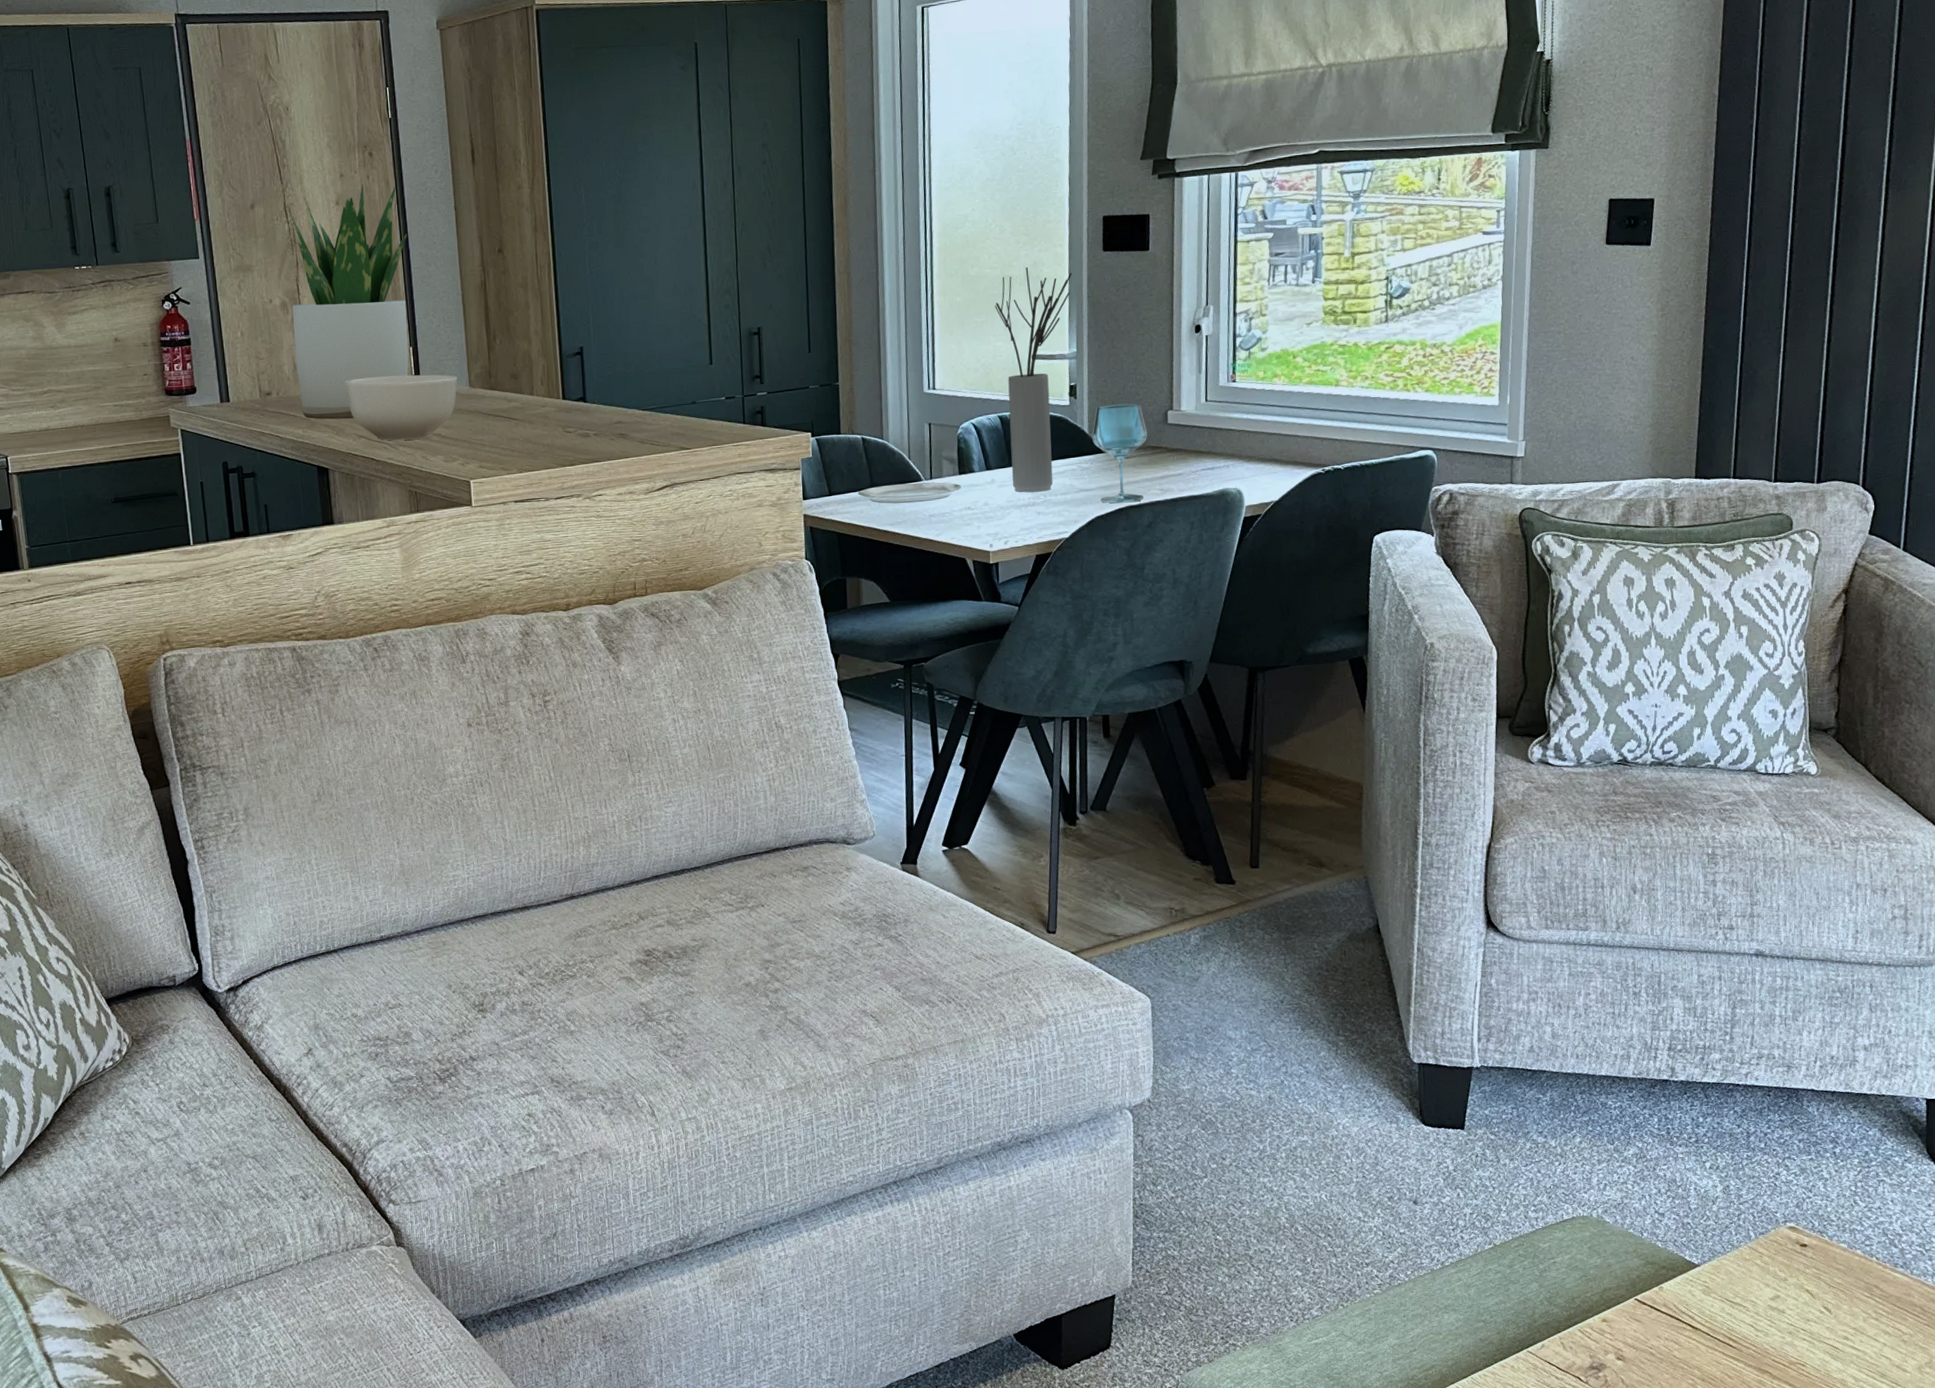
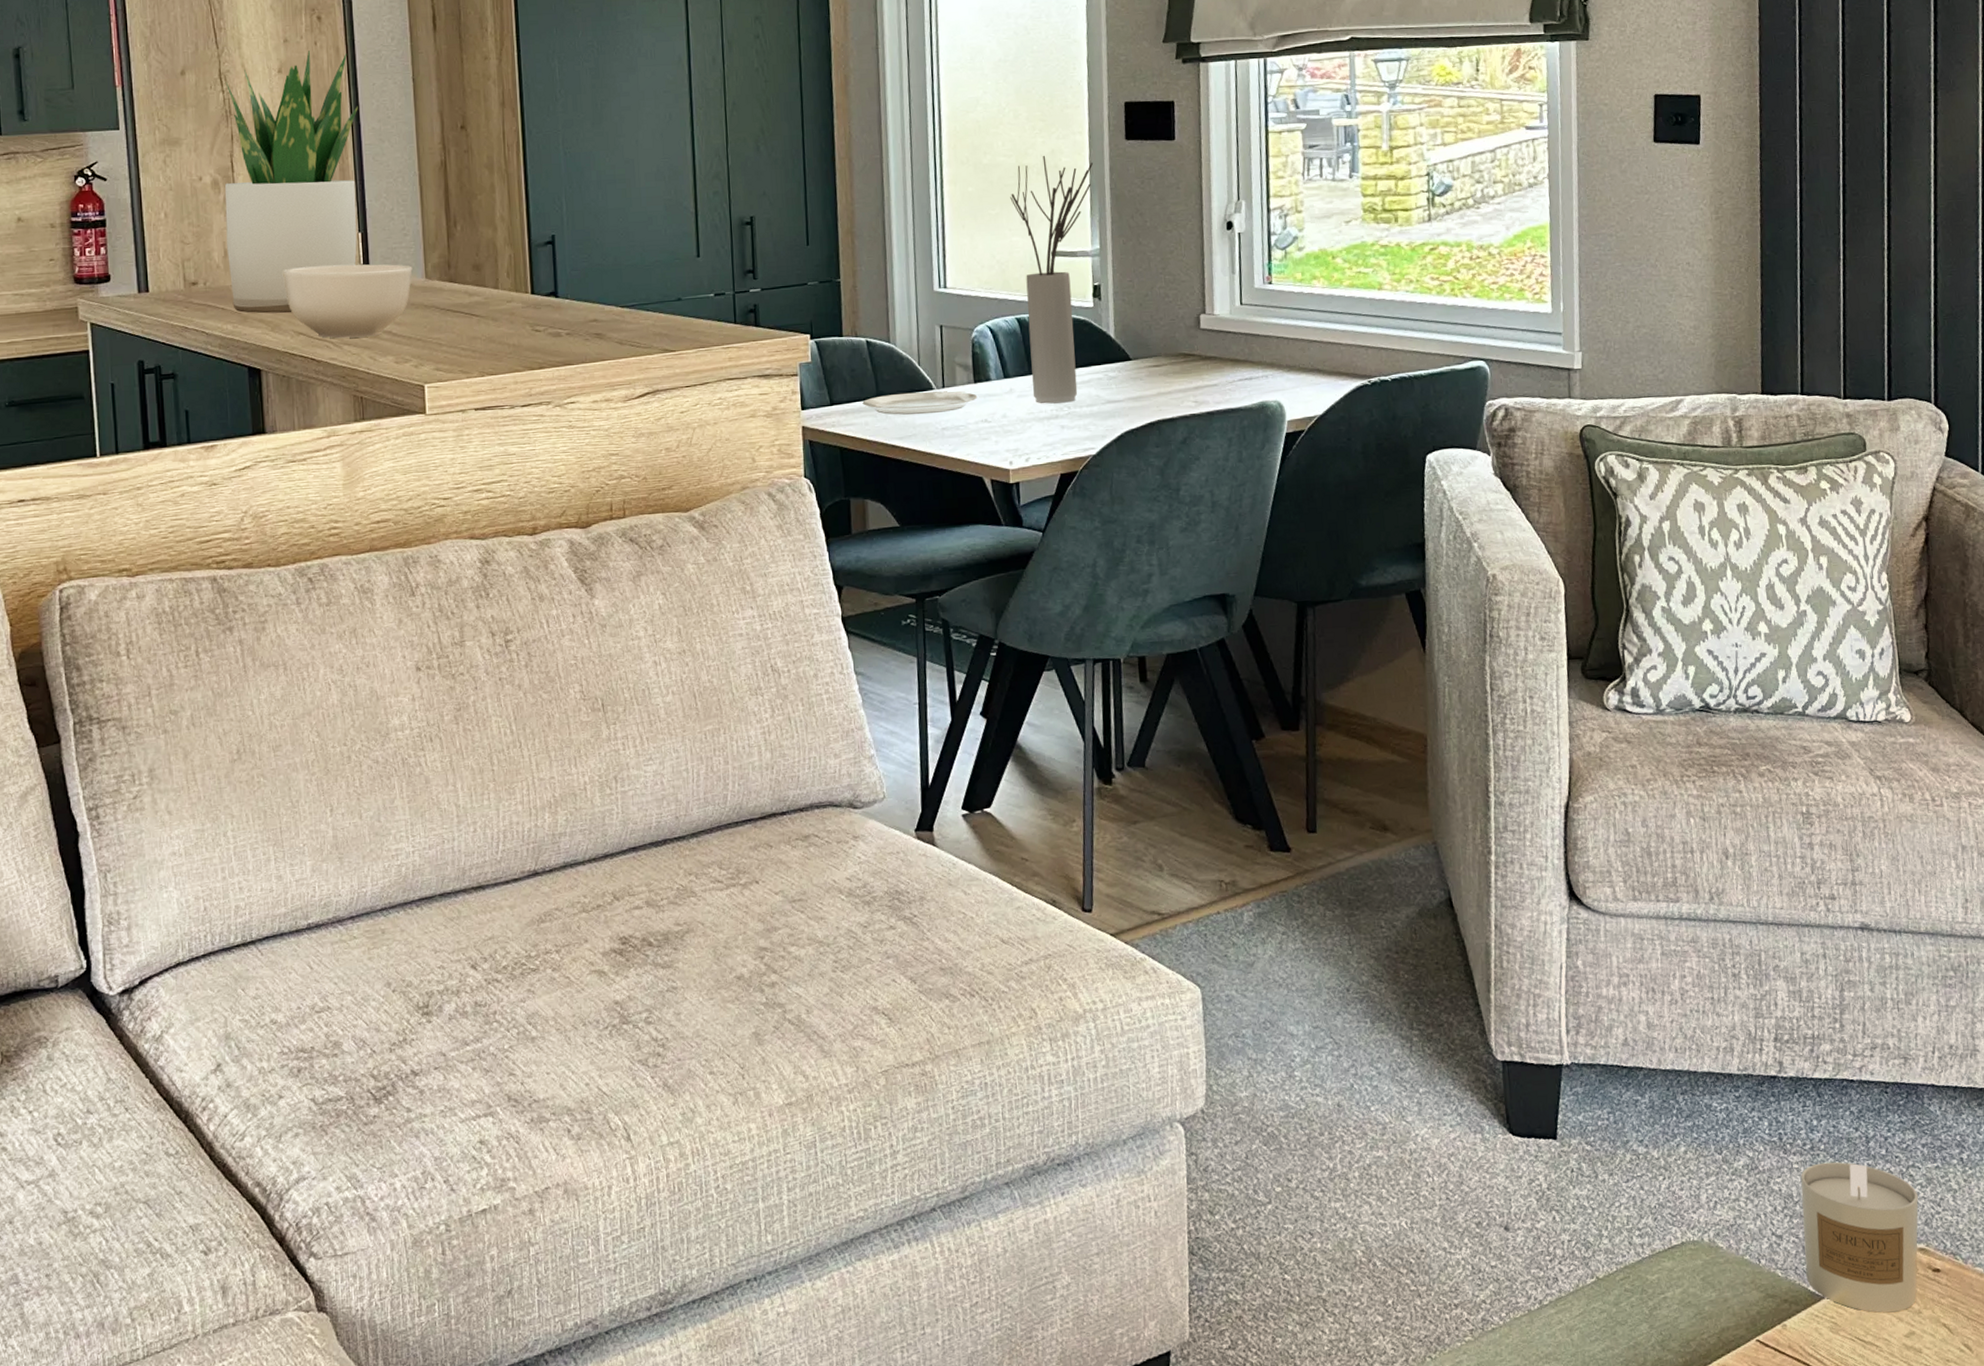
wine glass: present [1092,403,1148,504] -> none [1119,306,1180,417]
candle: none [1683,1153,1792,1280] -> present [1800,1161,1919,1314]

